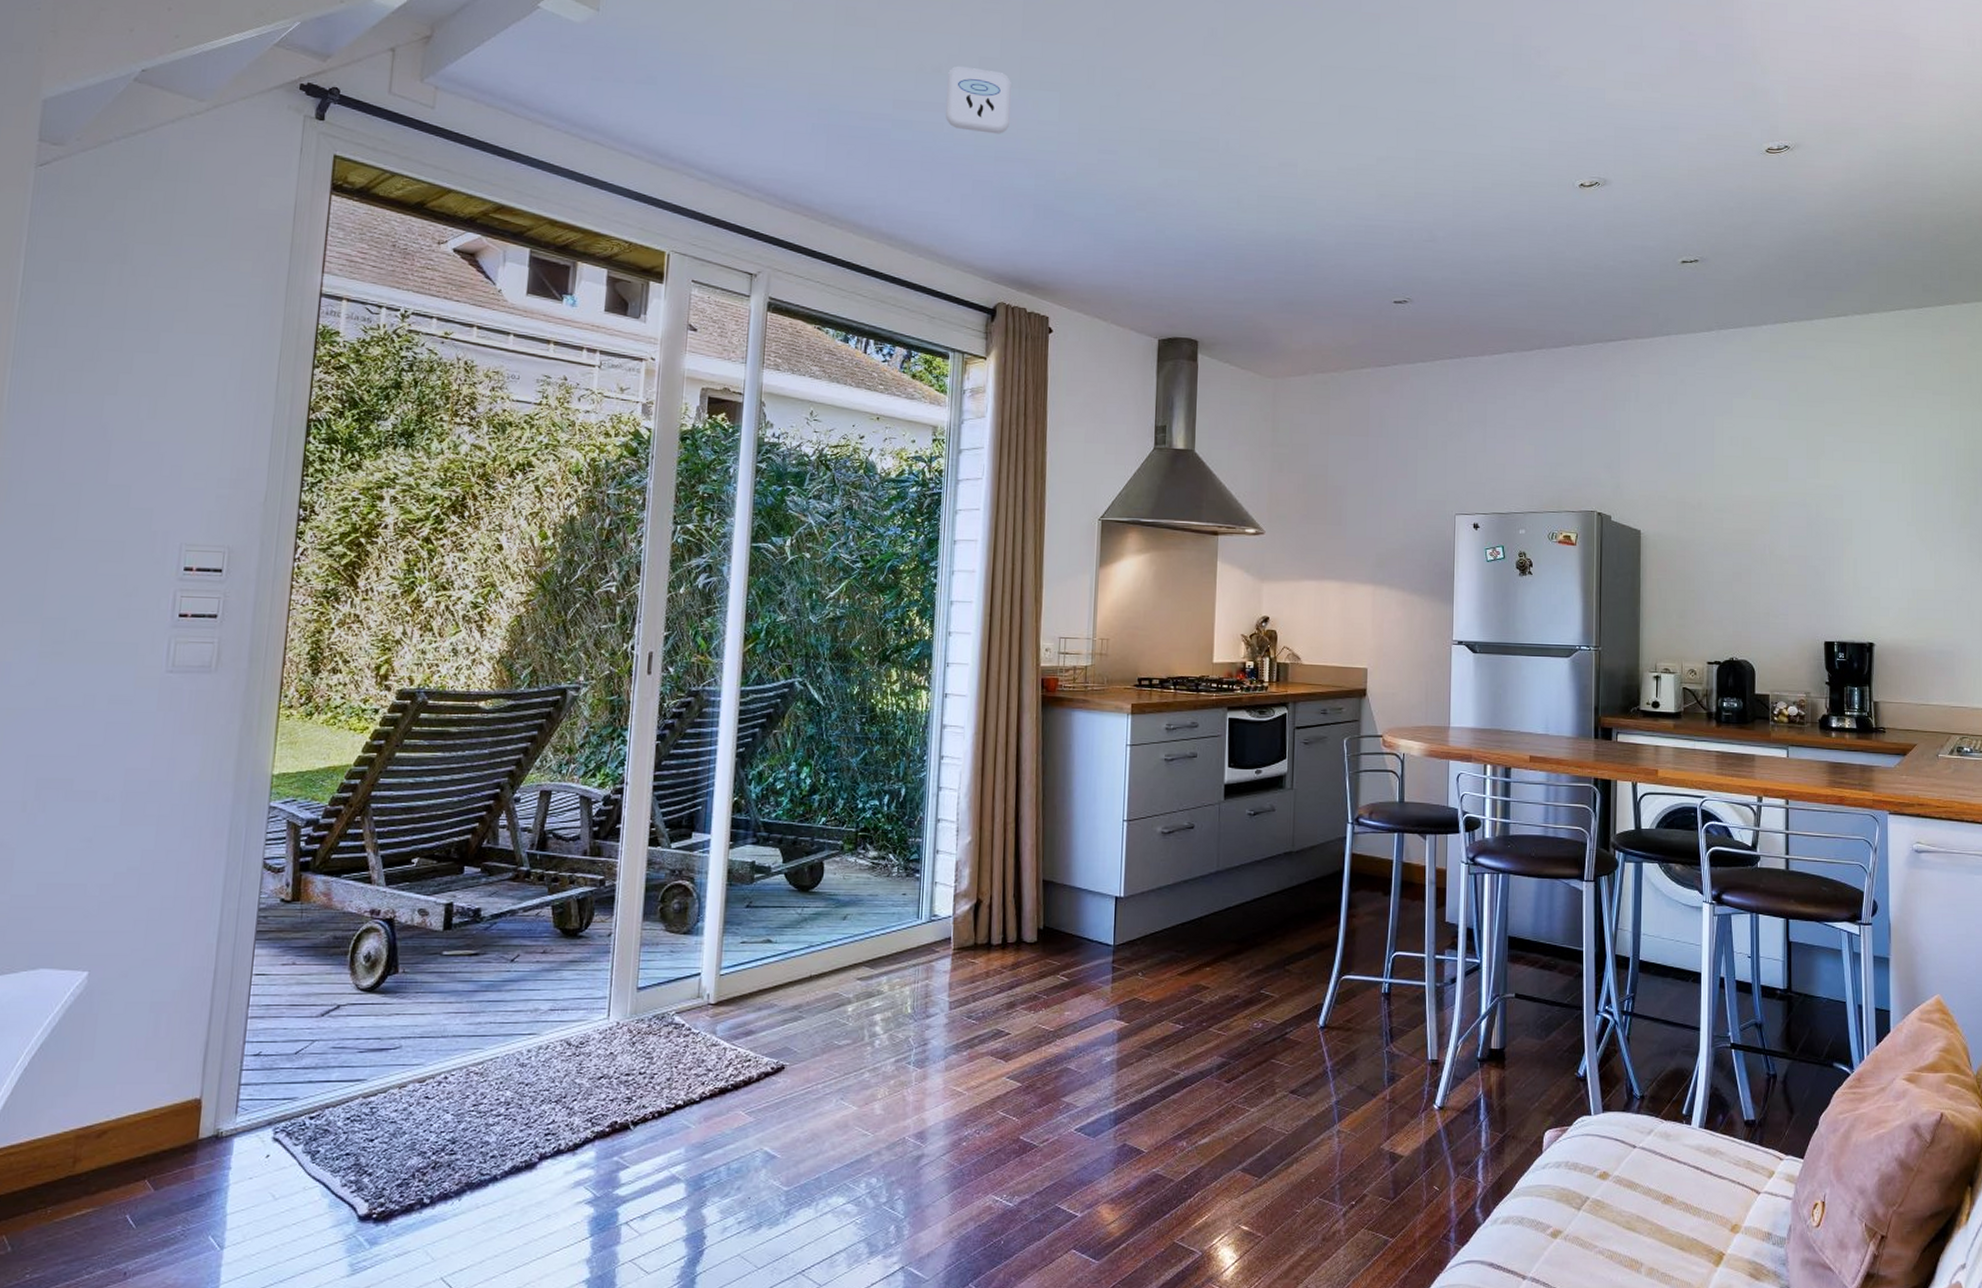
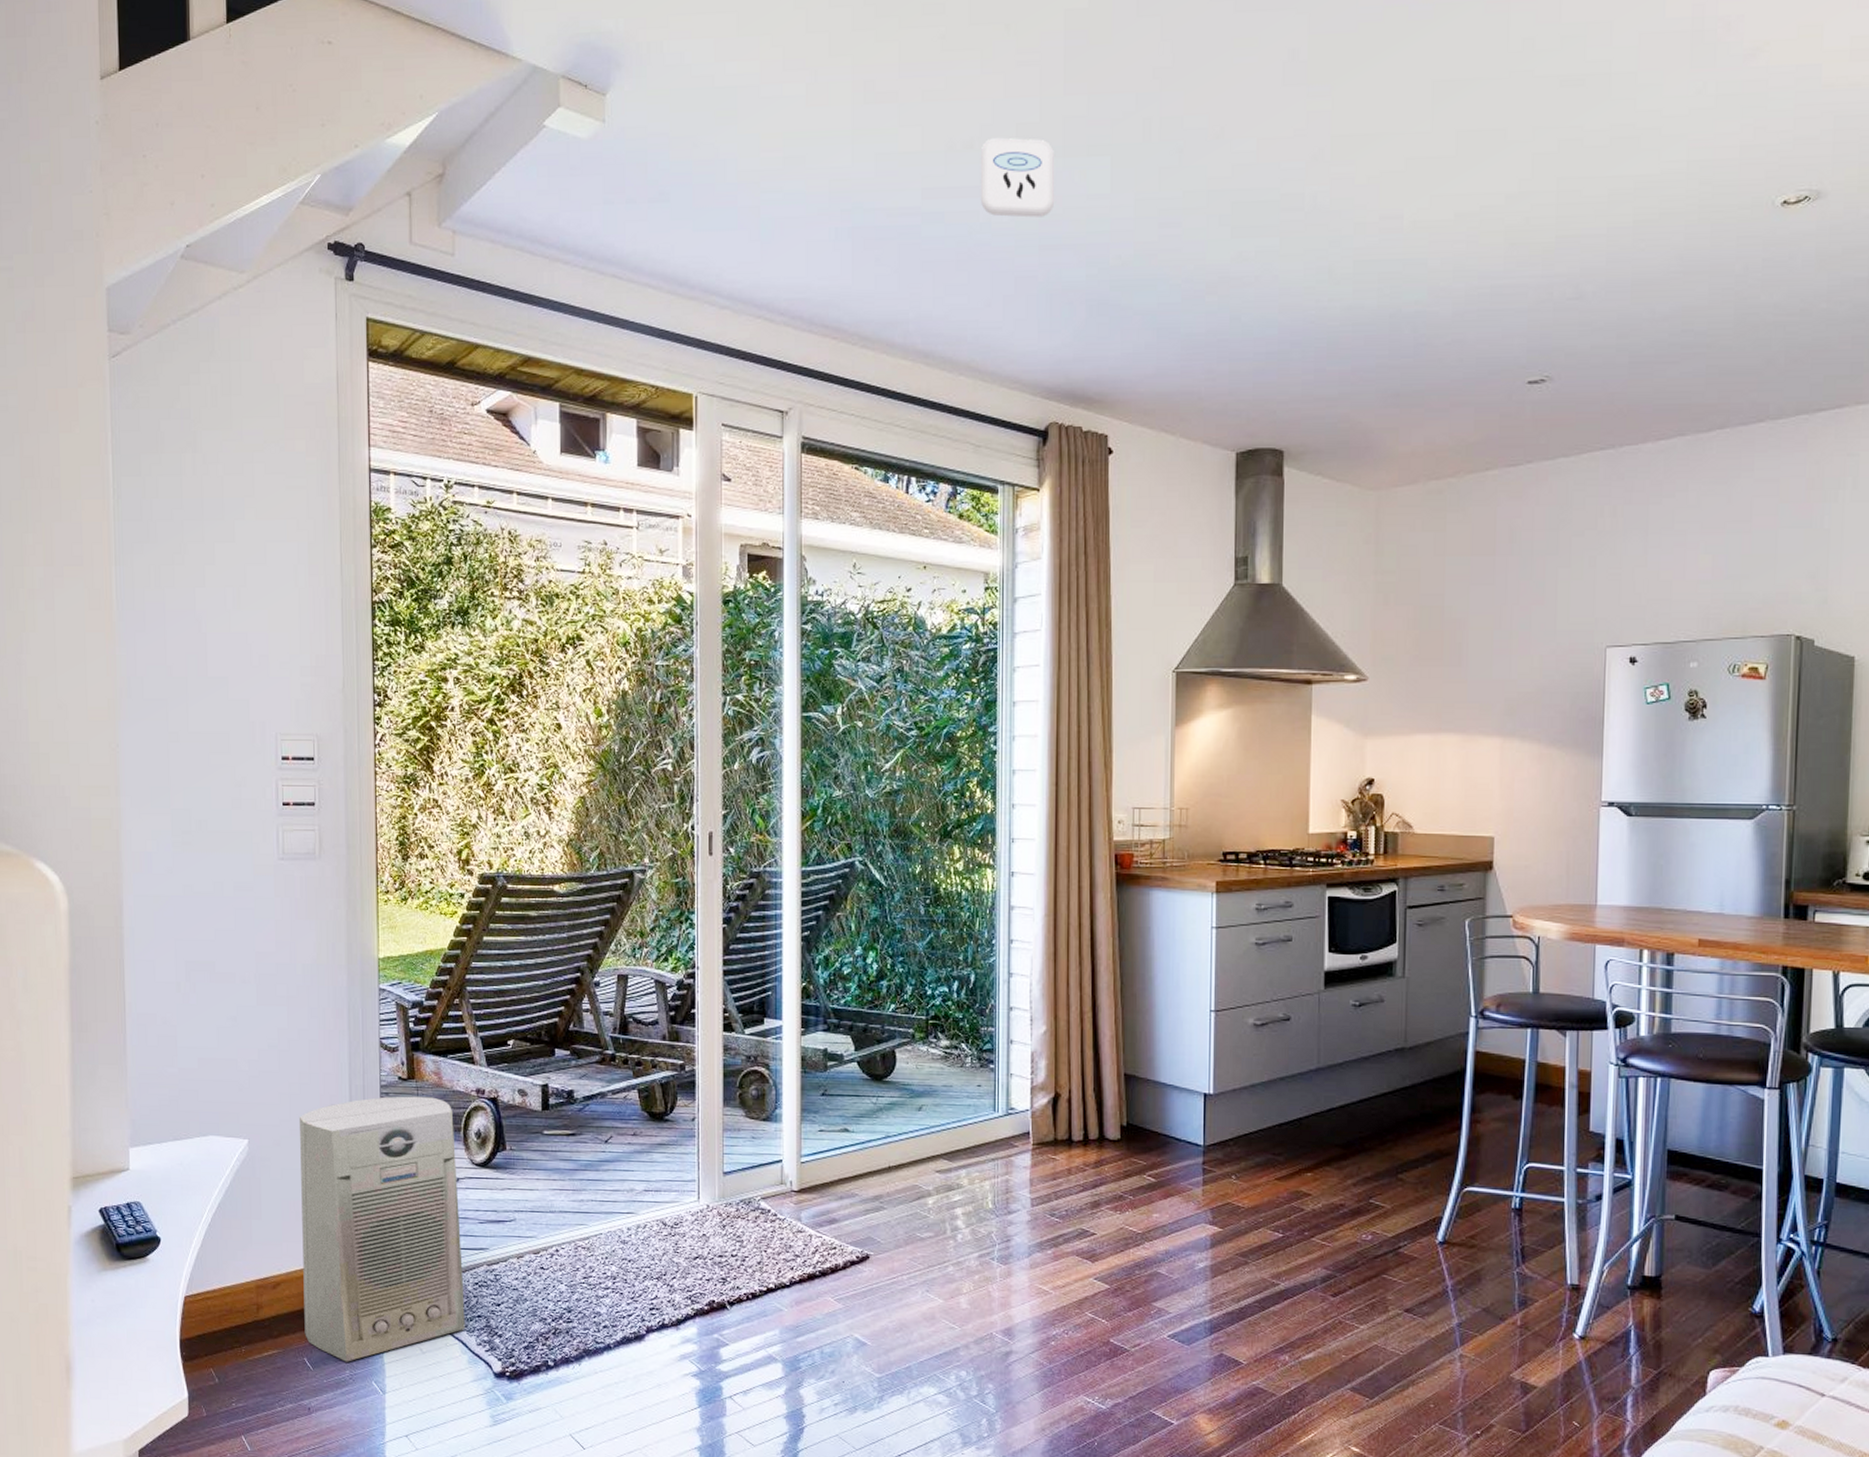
air purifier: none [130,919,341,1216] -> present [298,1096,465,1362]

